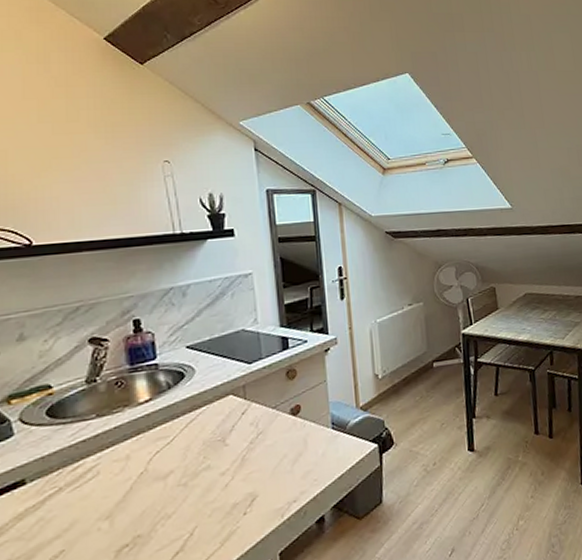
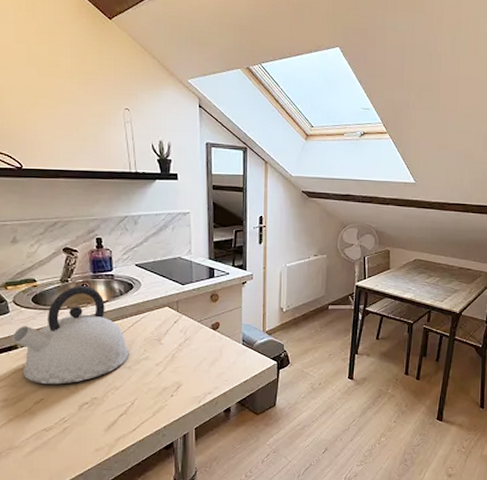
kettle: none [18,383,184,530] -> present [13,285,130,385]

